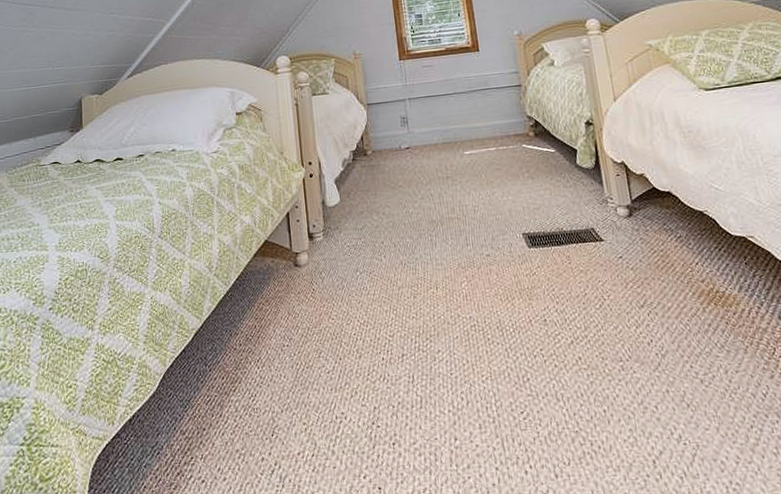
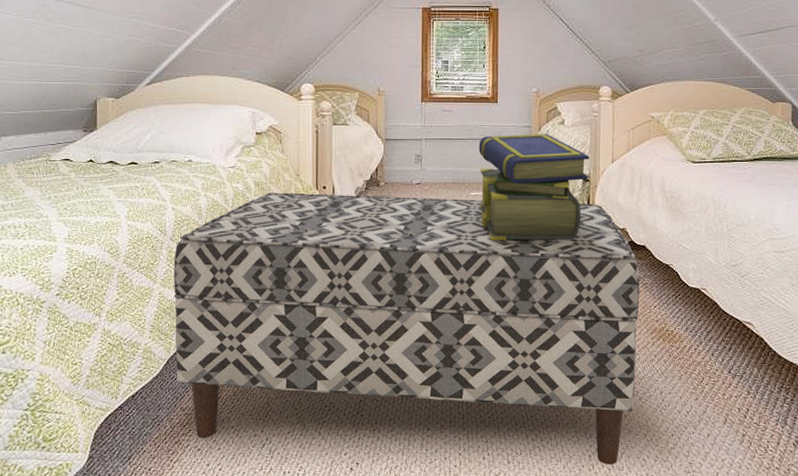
bench: none [163,149,697,472] -> present [173,193,640,465]
stack of books: none [465,78,592,203] -> present [479,134,590,241]

